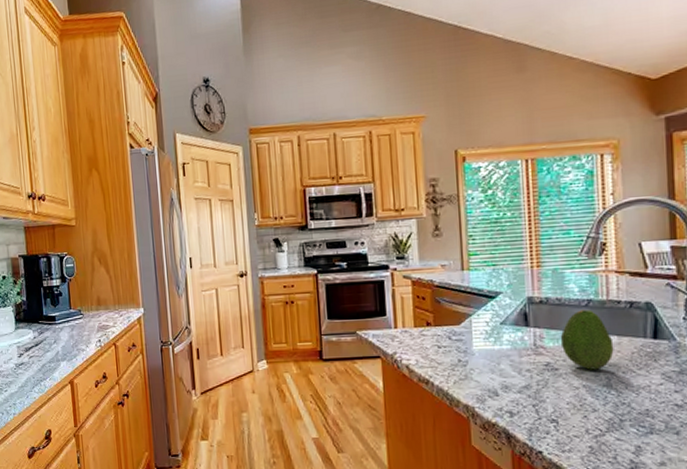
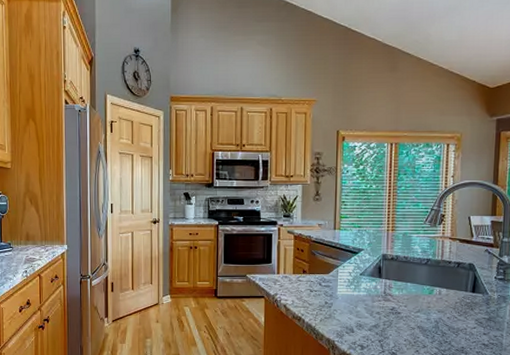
fruit: present [560,309,614,370] -> none [404,267,443,315]

